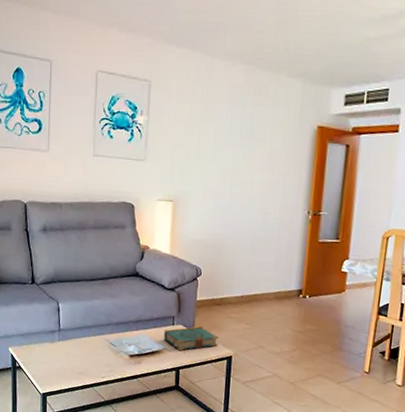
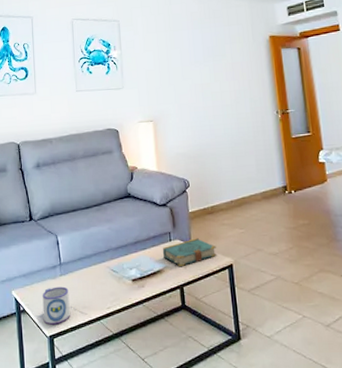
mug: none [38,350,66,385] -> present [42,286,70,325]

